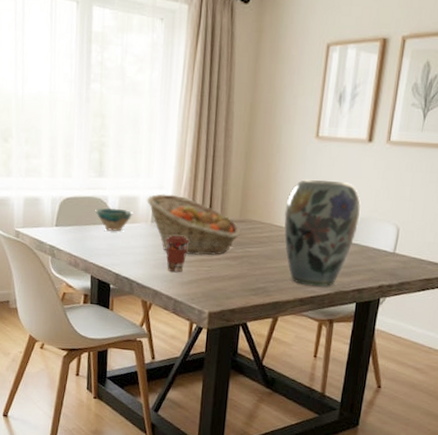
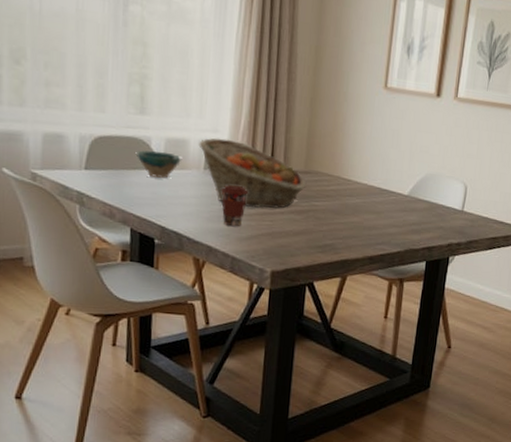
vase: present [284,179,361,287] -> none [352,131,430,245]

